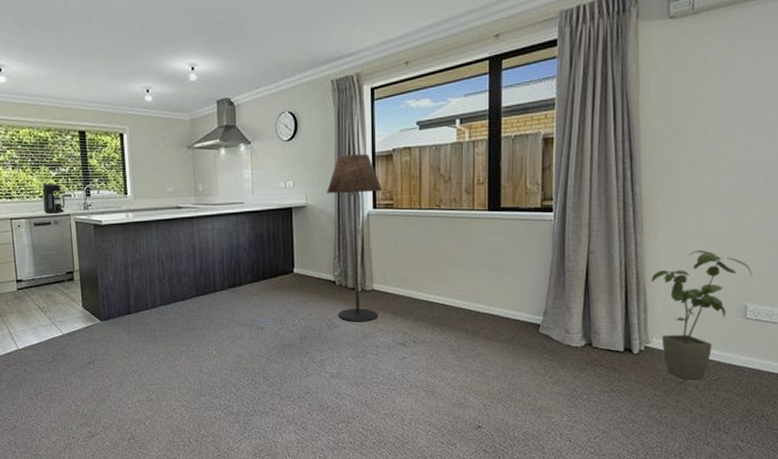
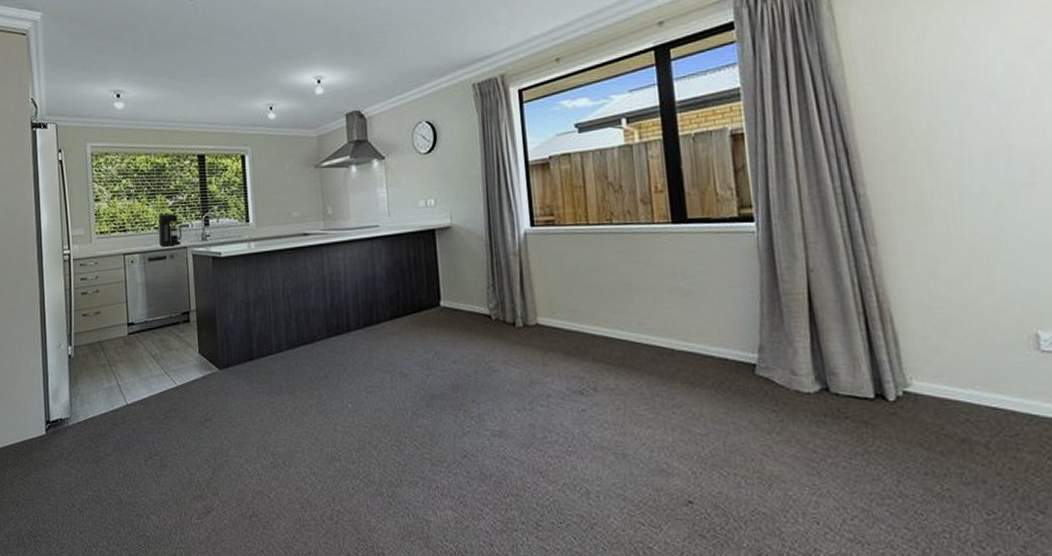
floor lamp: present [327,153,383,322] -> none [474,163,547,366]
house plant: present [650,250,753,379] -> none [897,262,1039,436]

